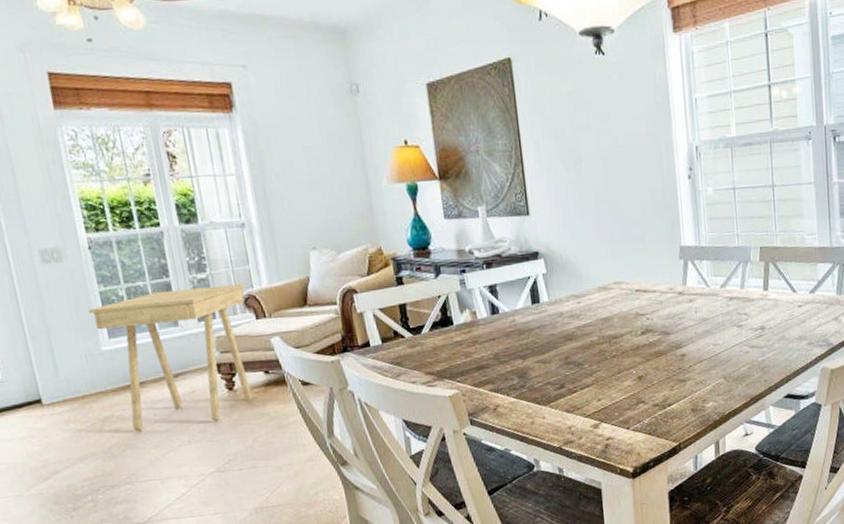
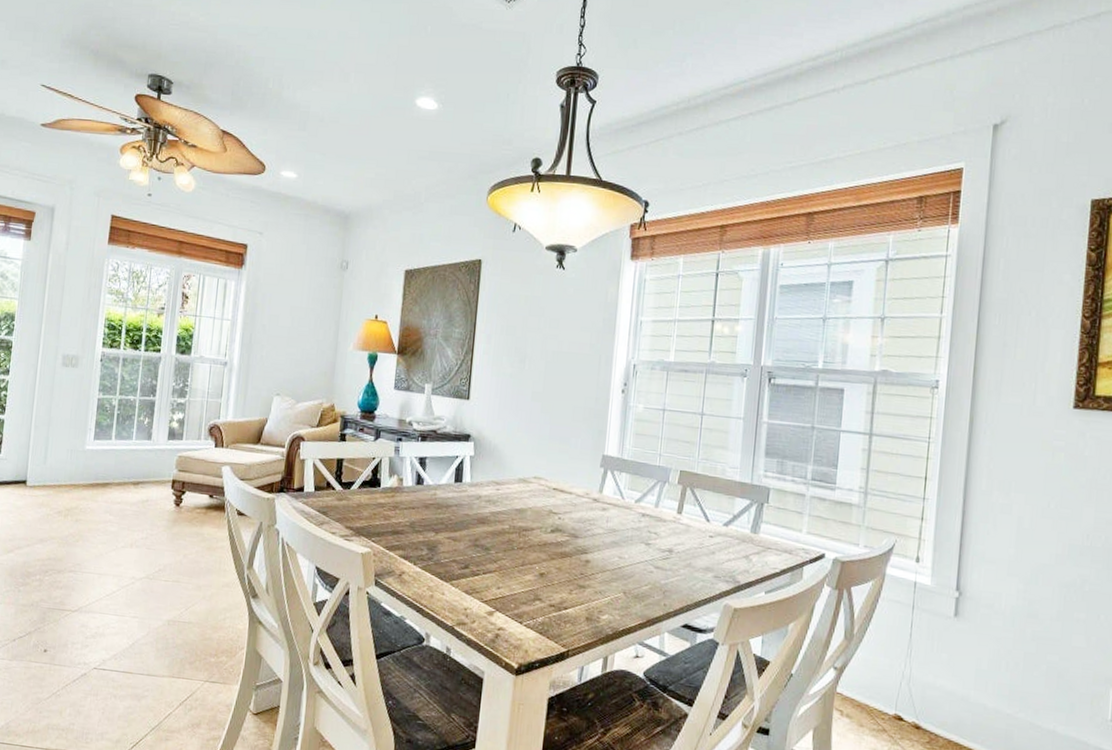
side table: present [88,283,253,432] -> none [85,407,214,533]

